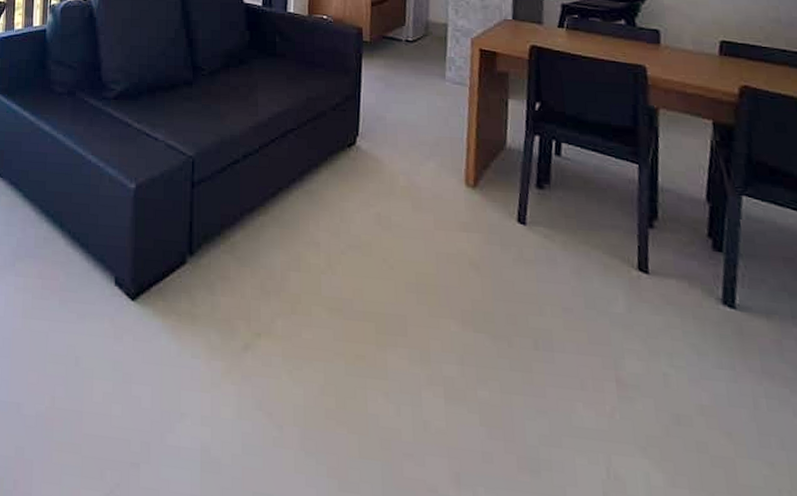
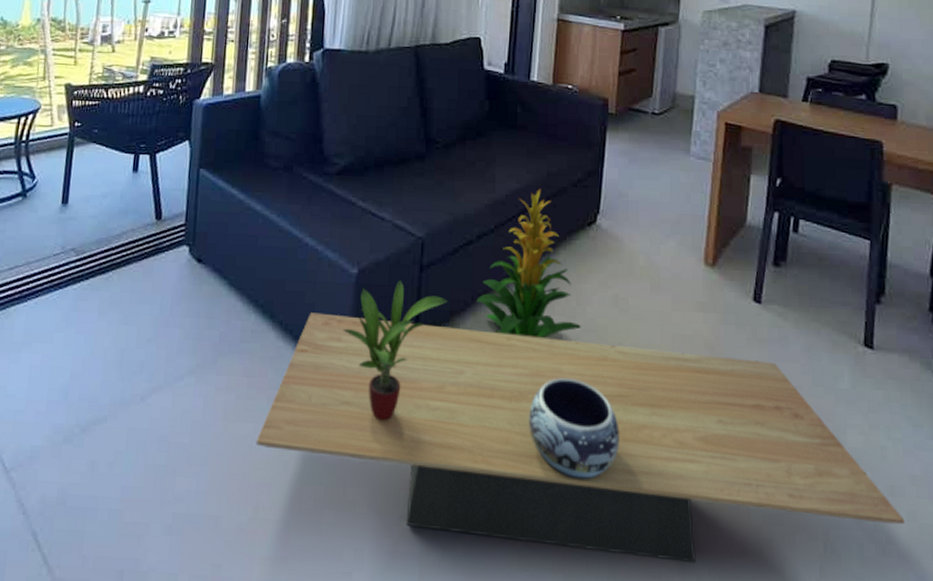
coffee table: none [50,223,695,478] -> present [256,312,906,562]
potted plant: none [123,195,218,325] -> present [342,280,448,421]
indoor plant: none [245,112,346,253] -> present [476,188,581,339]
decorative bowl: none [298,291,389,390] -> present [528,378,619,480]

